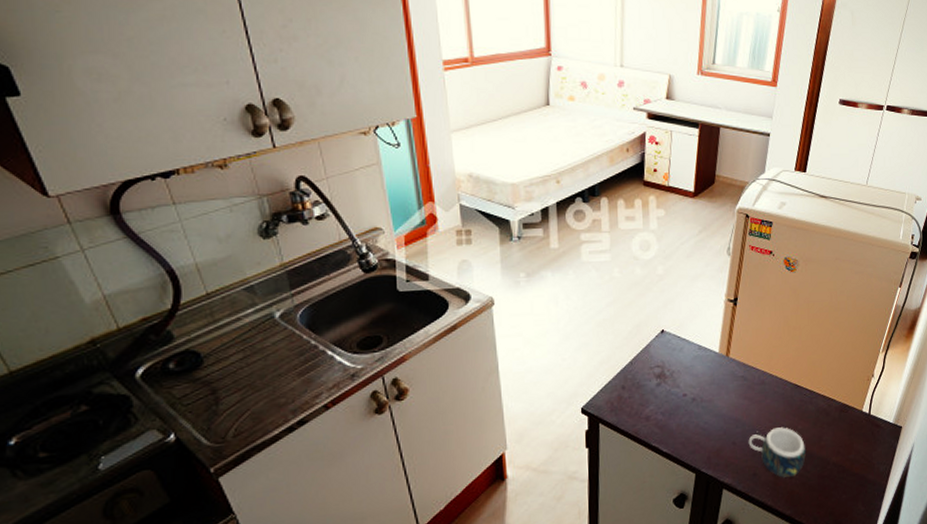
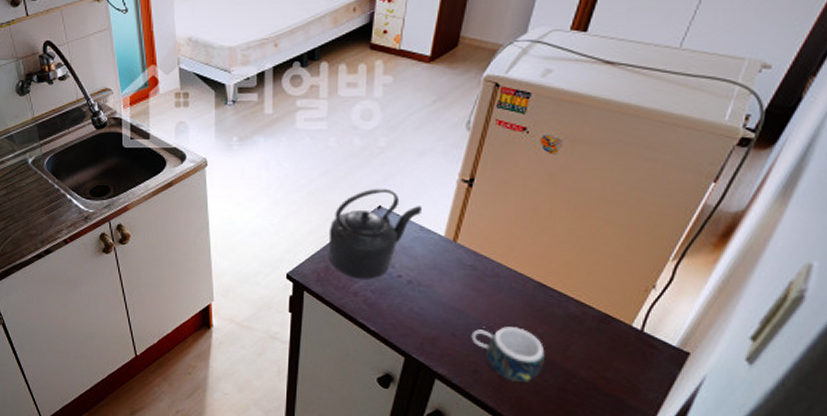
kettle: none [619,313,699,403] -> present [328,188,423,279]

